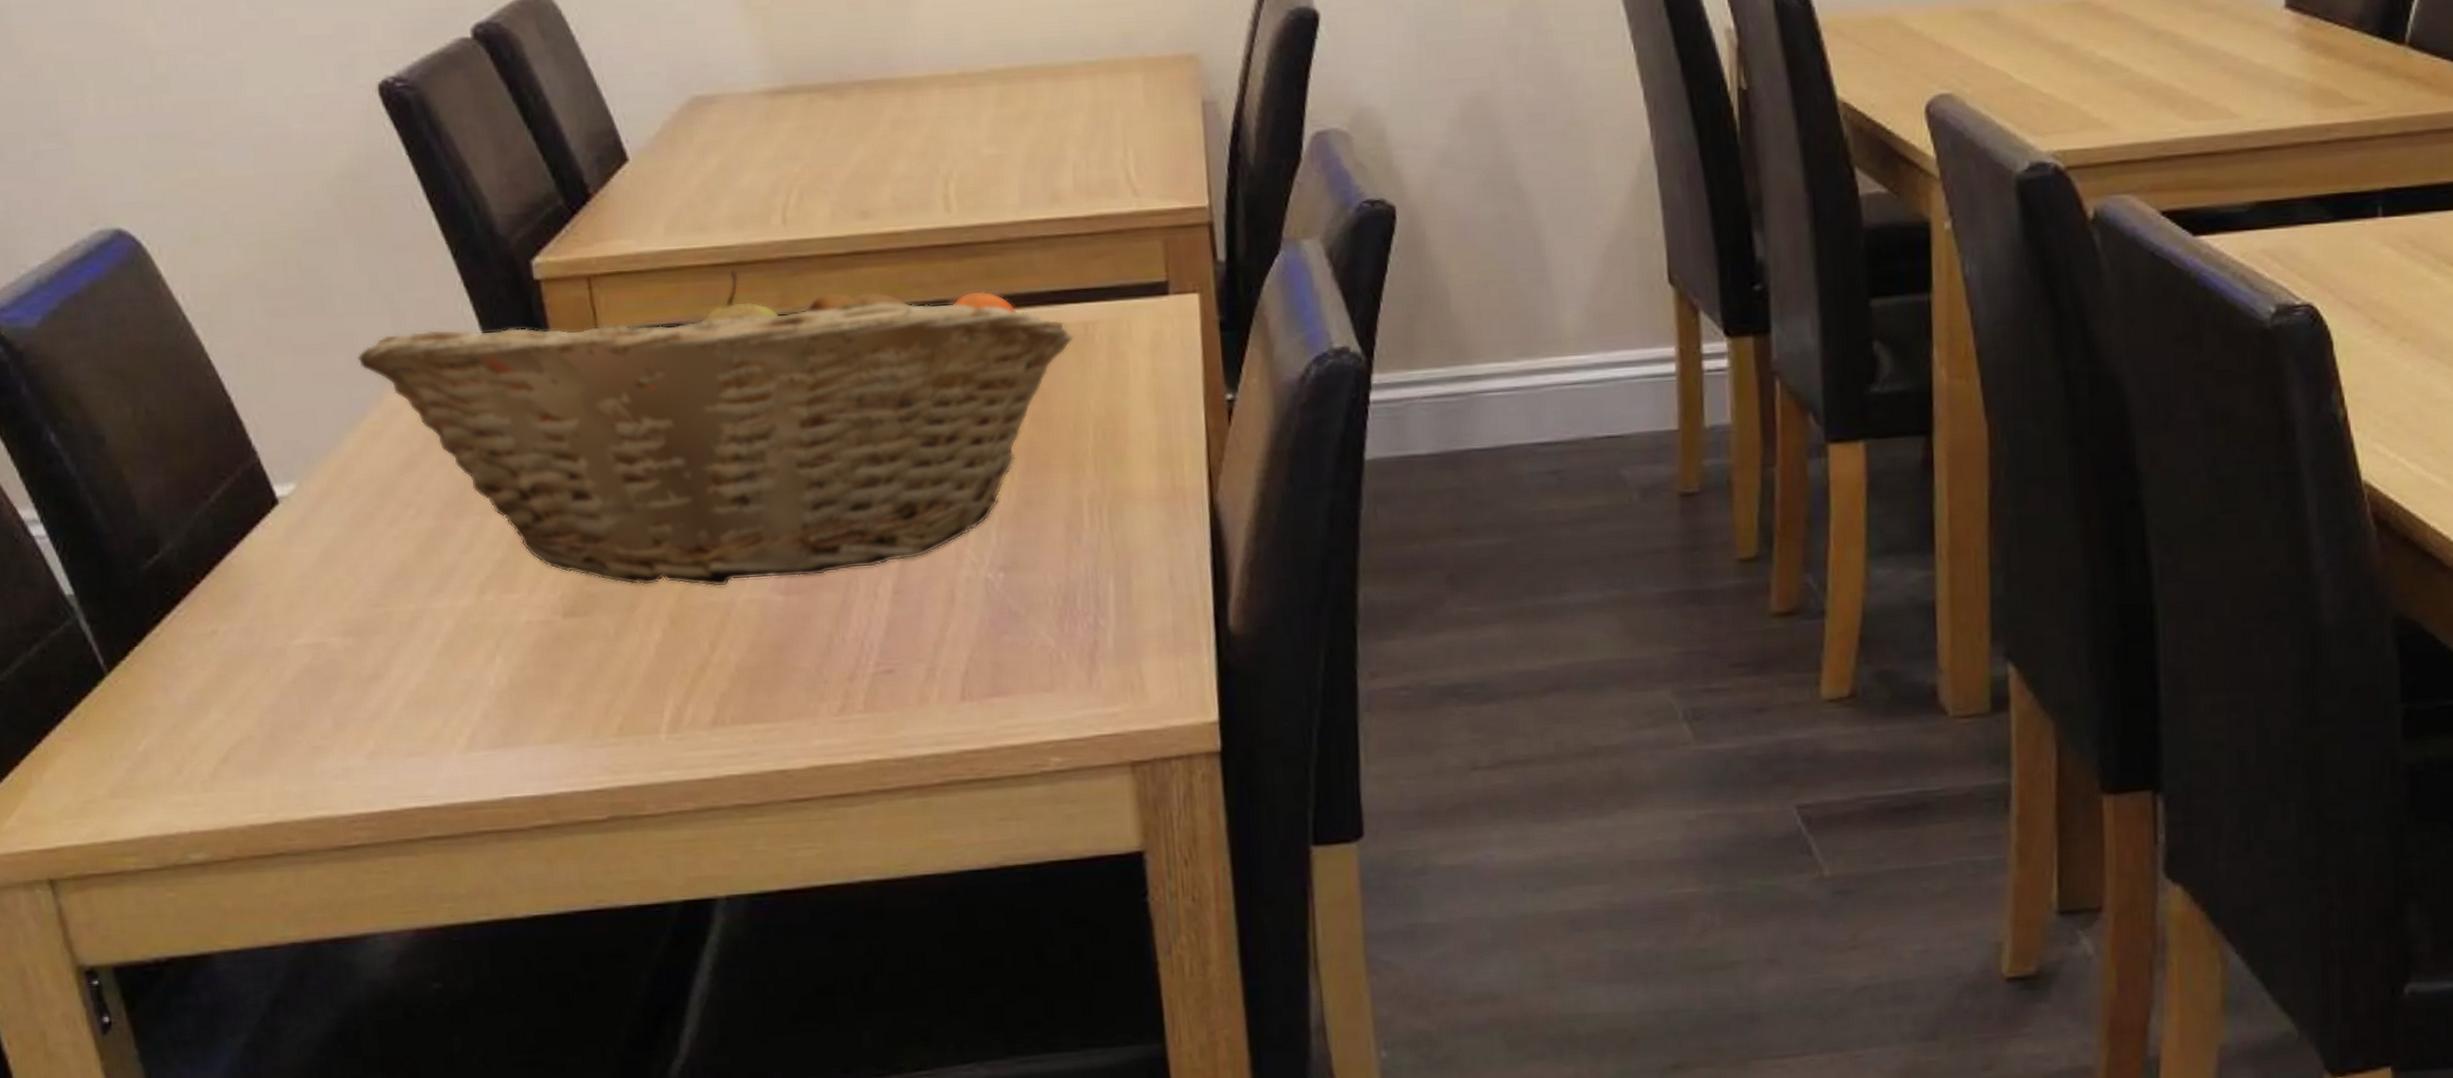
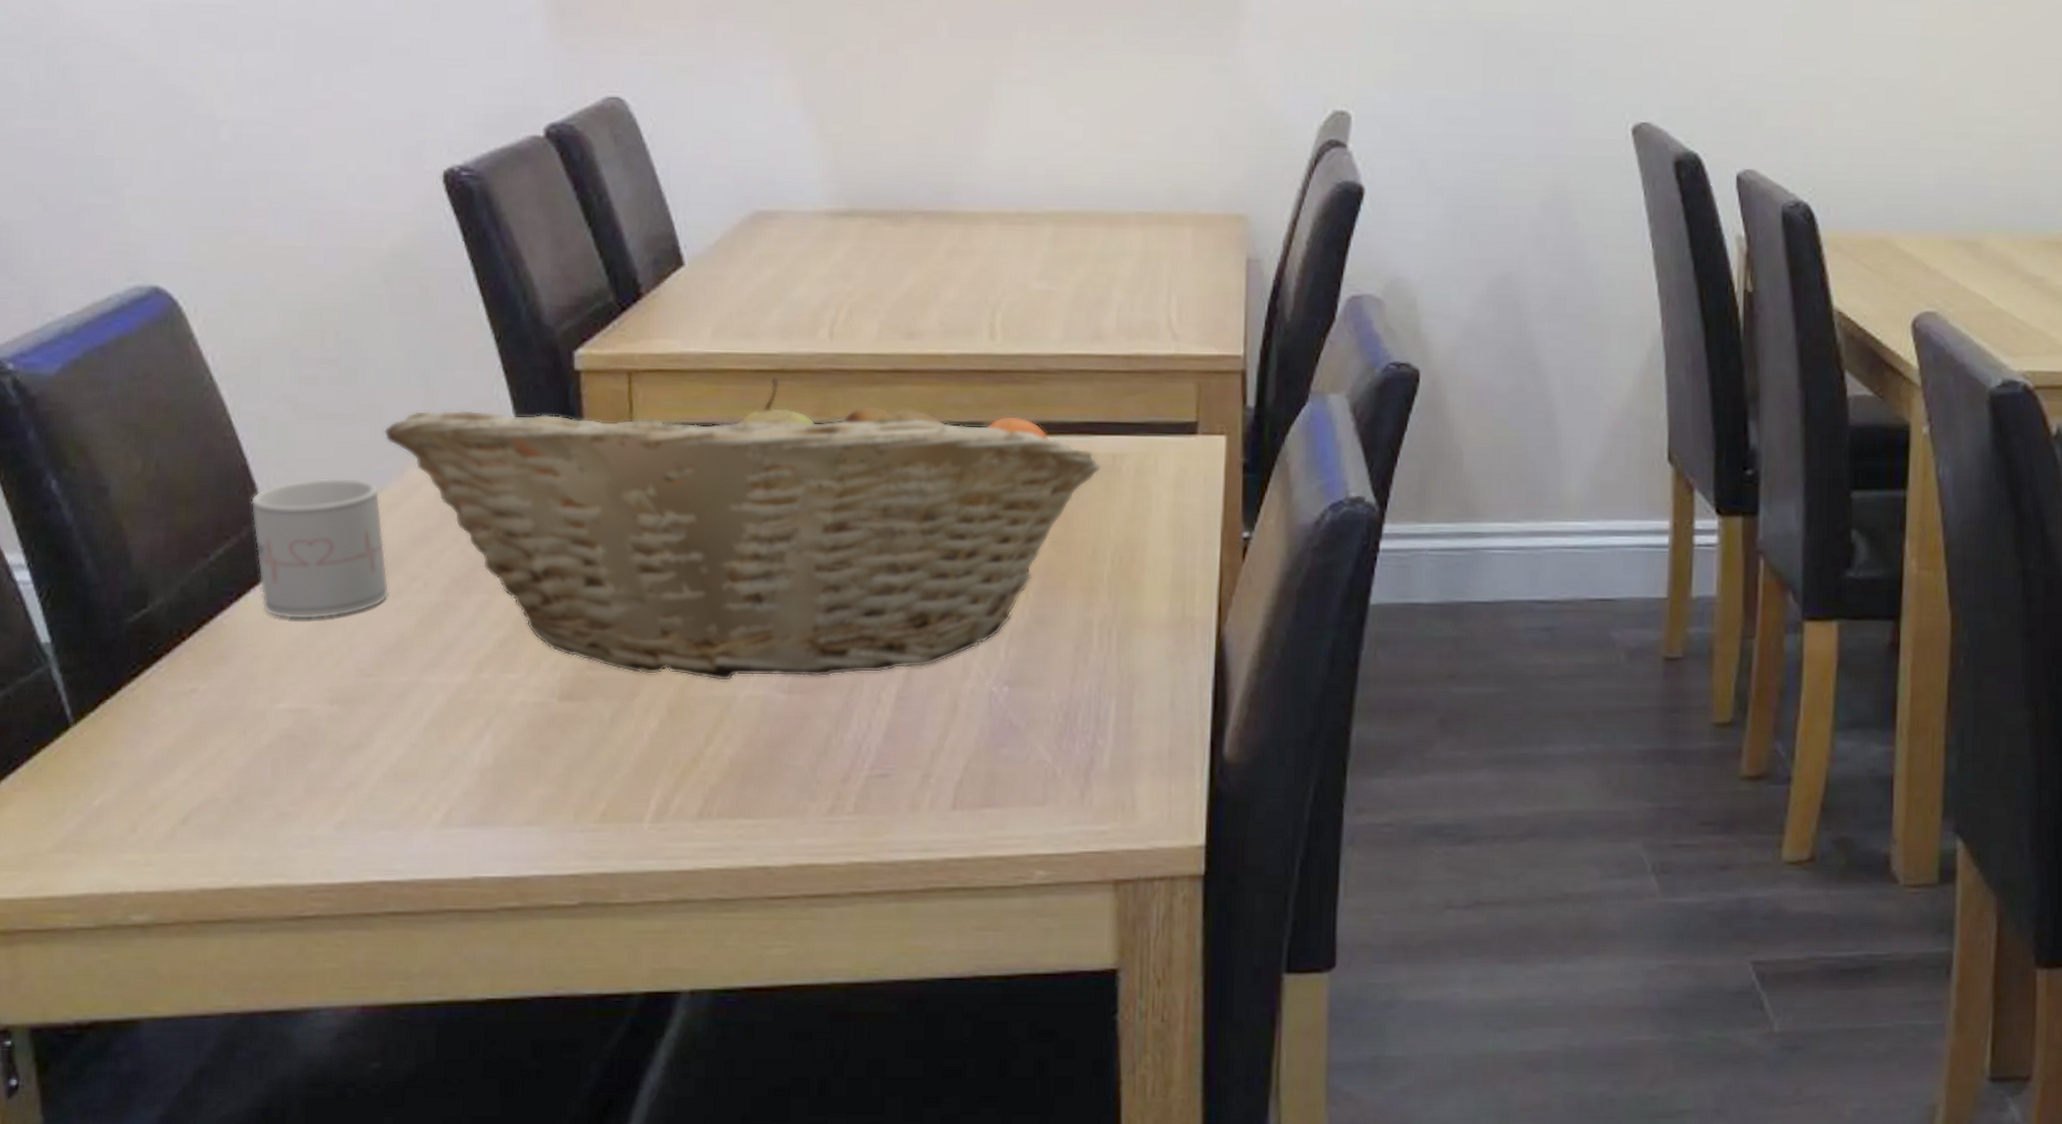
mug: none [240,408,386,555] -> present [251,477,389,620]

